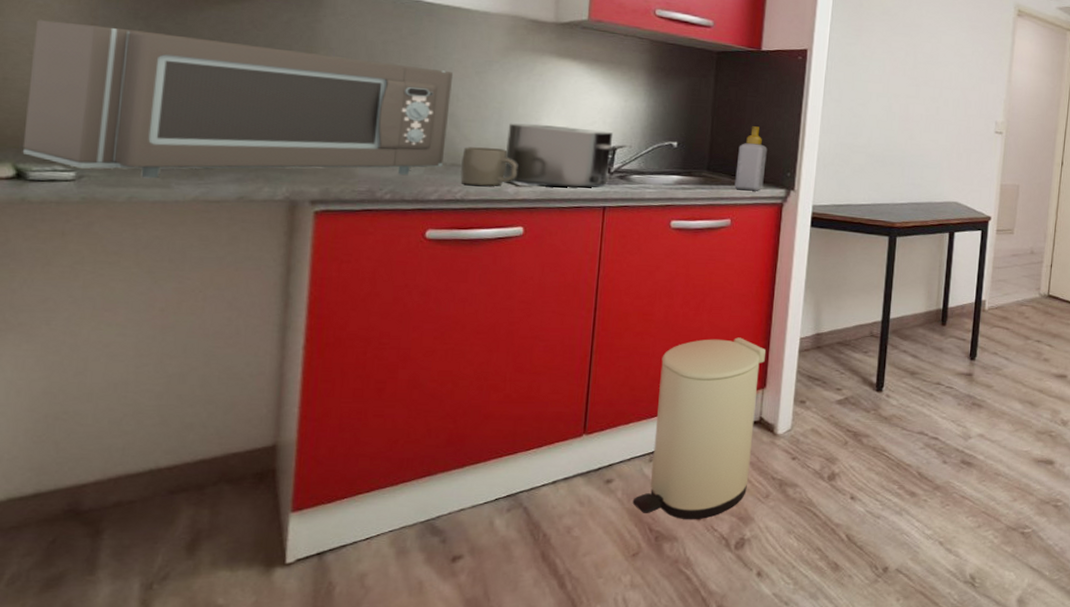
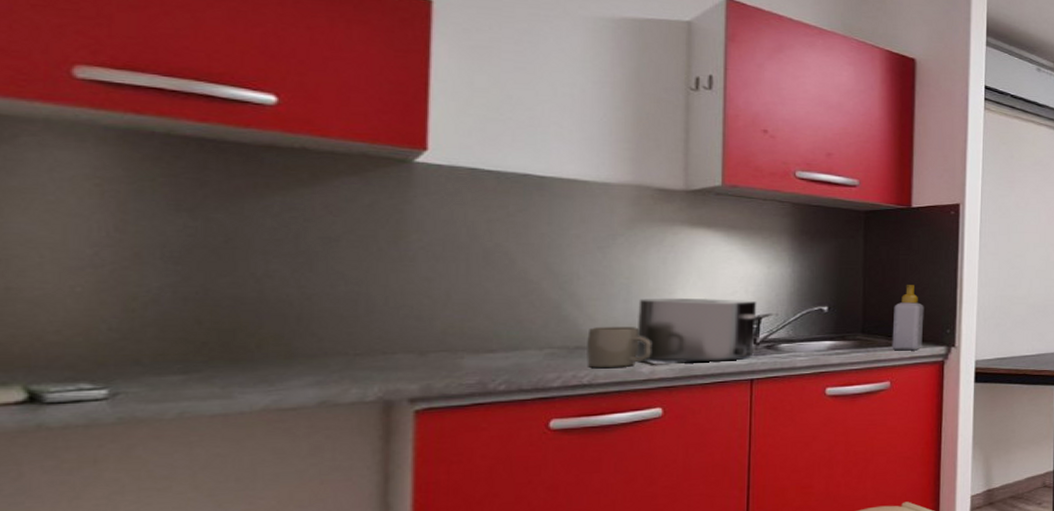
microwave: present [22,19,453,179] -> none [35,218,571,390]

